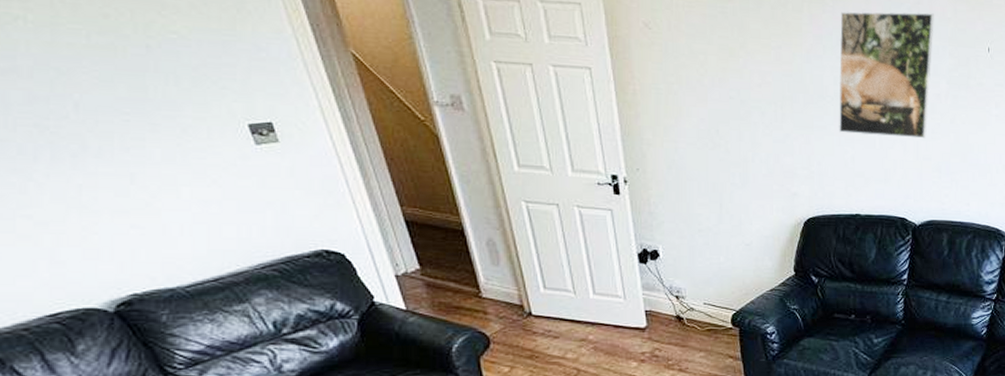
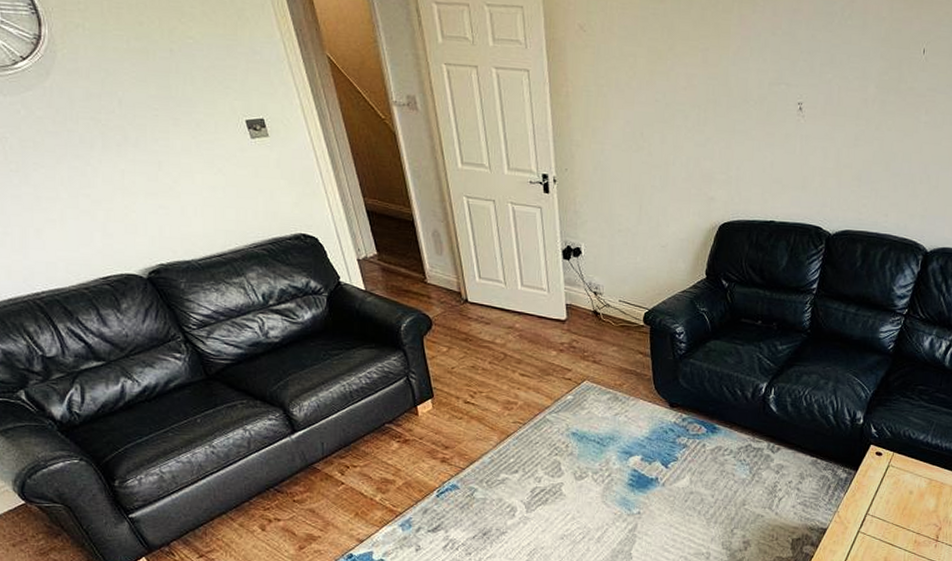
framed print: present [839,11,934,139] -> none [760,11,868,146]

